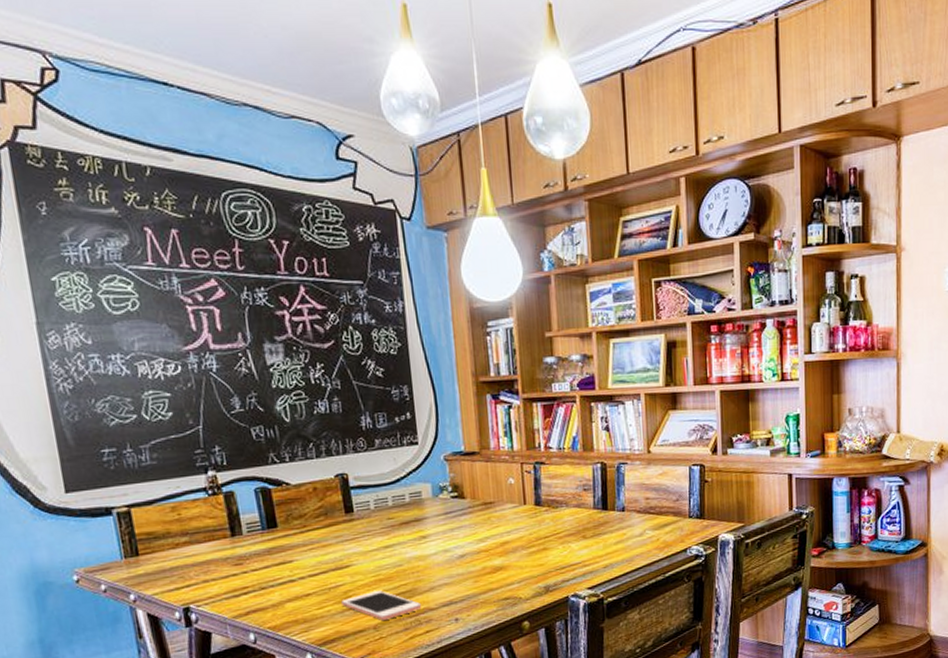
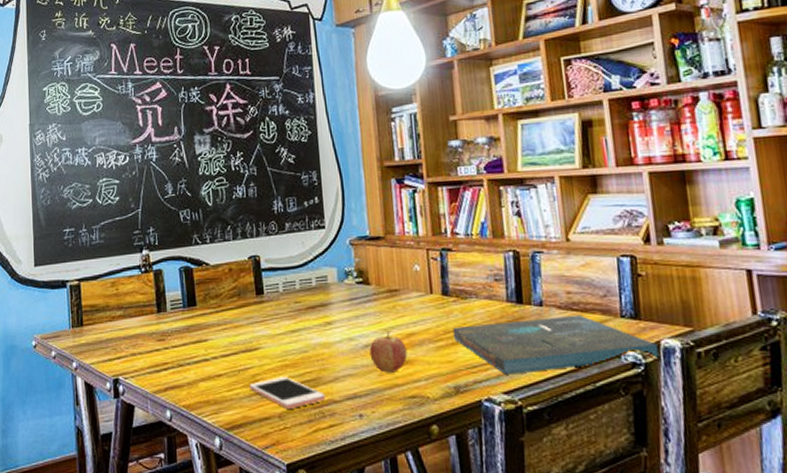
fruit: none [464,541,502,579] -> present [369,331,408,373]
board game: none [544,517,717,573] -> present [452,314,660,374]

